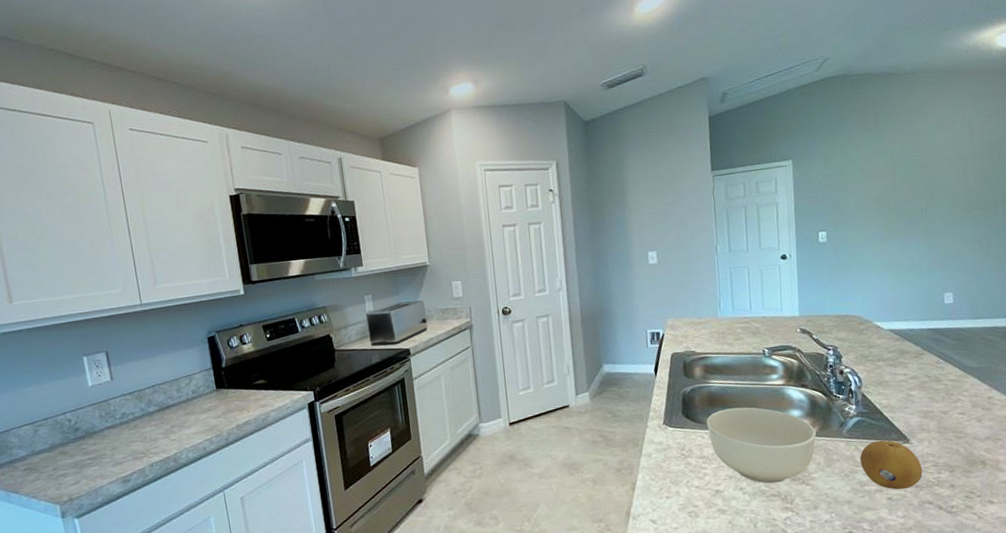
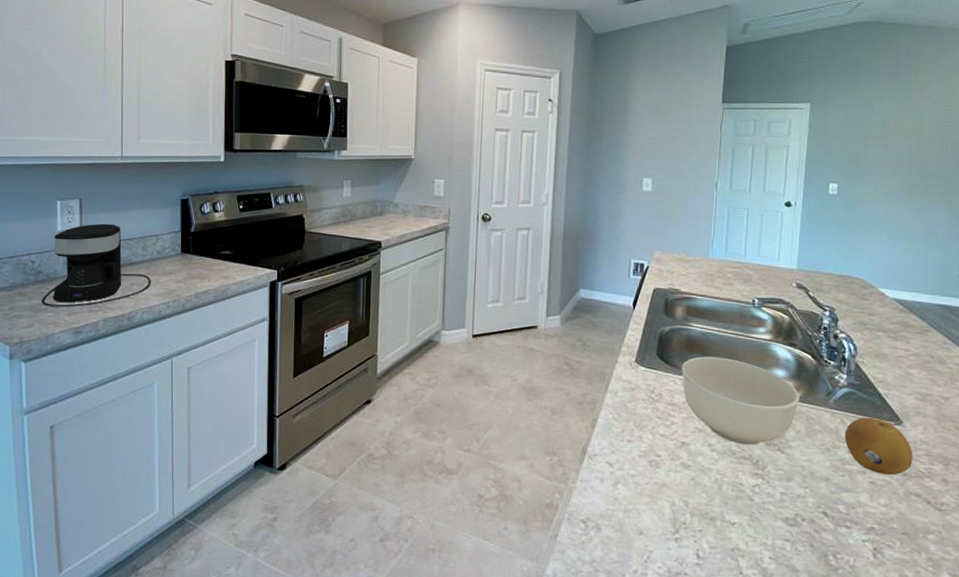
coffee maker: none [84,371,191,461] -> present [41,223,151,307]
toaster: present [366,300,428,346] -> none [341,192,404,236]

